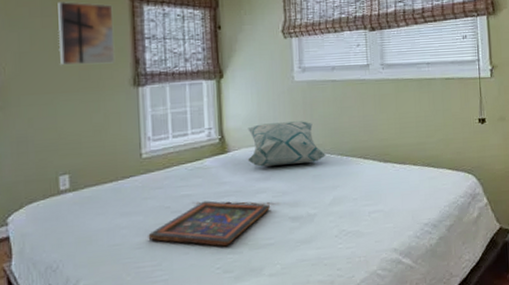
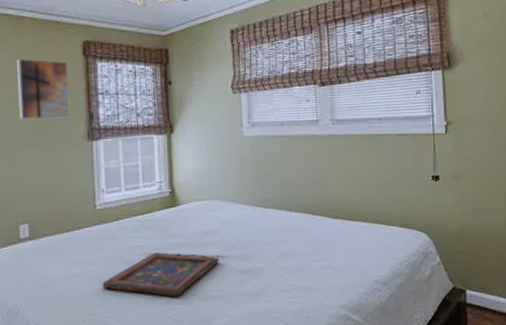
decorative pillow: present [247,121,326,167] -> none [197,176,274,220]

